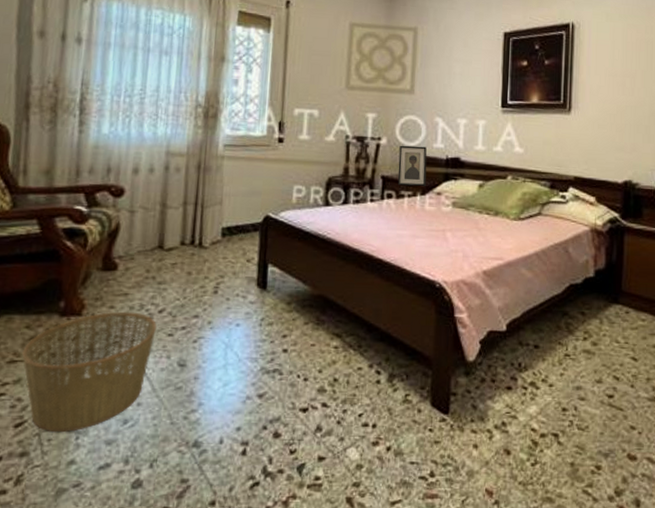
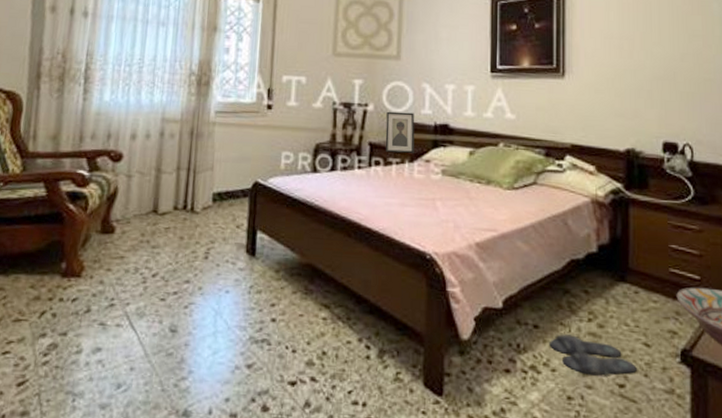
basket: present [22,311,157,433] -> none [26,274,150,394]
slippers: none [548,351,625,389] -> present [549,333,637,376]

